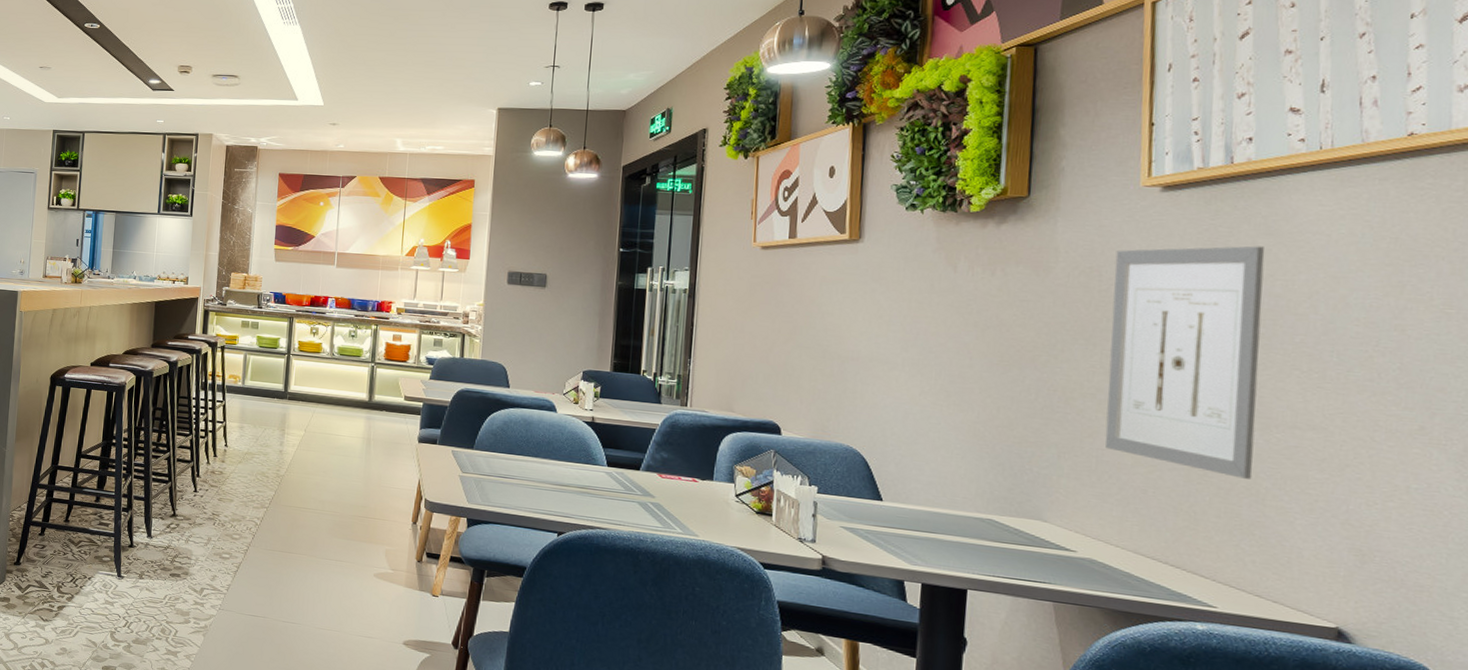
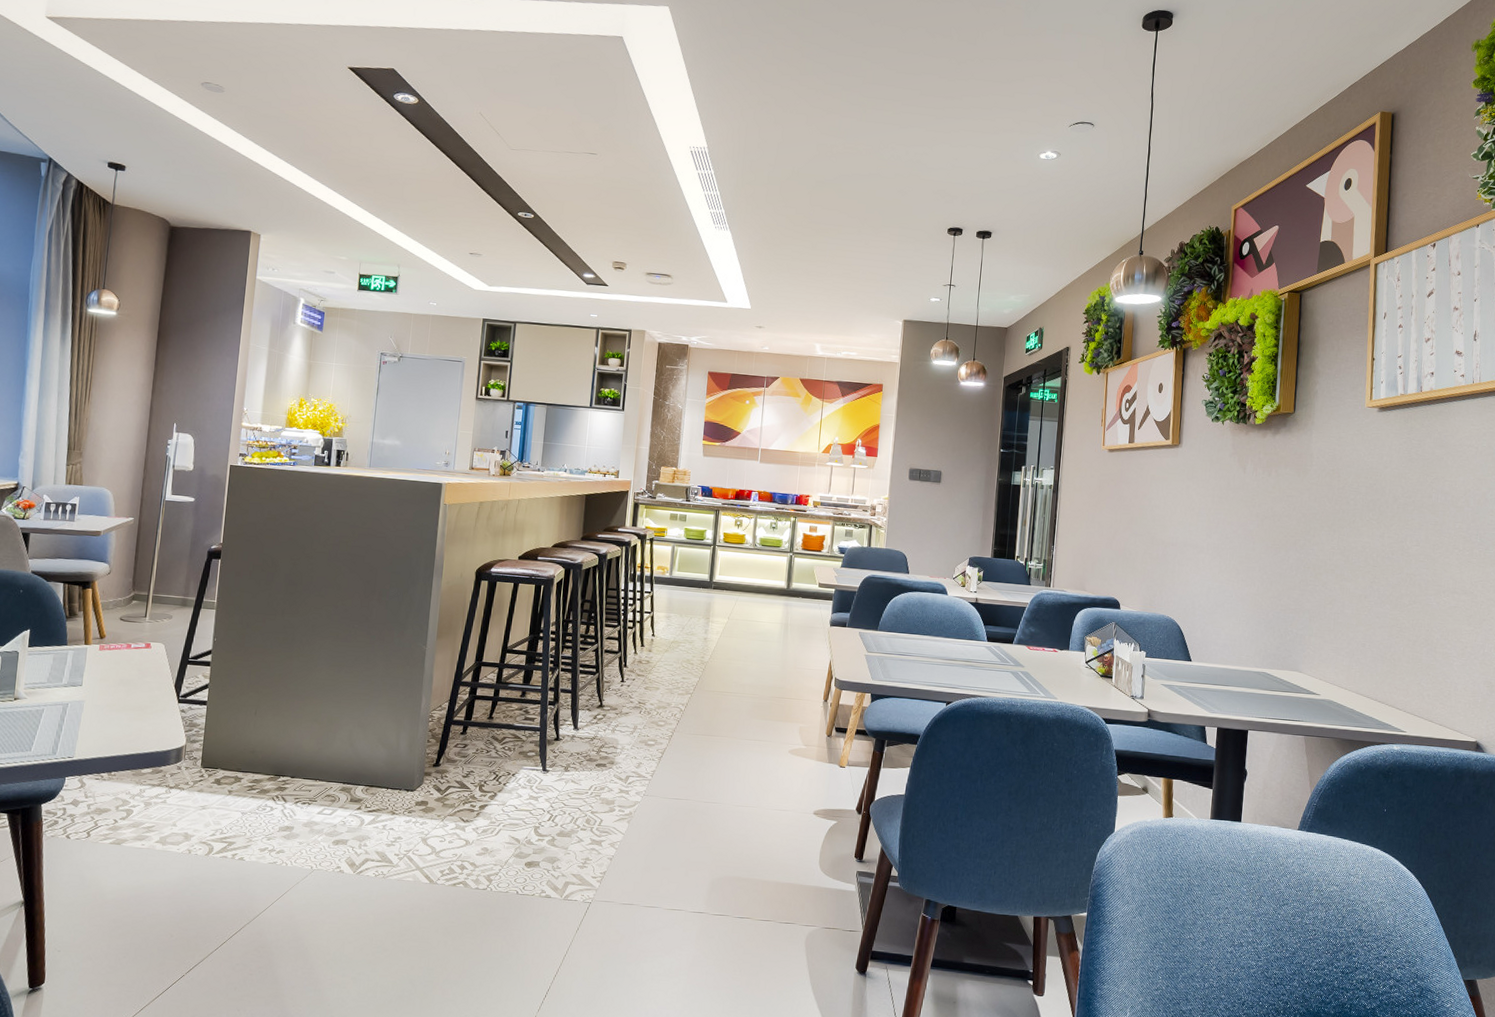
wall art: present [1104,246,1265,479] -> none [1339,455,1440,633]

